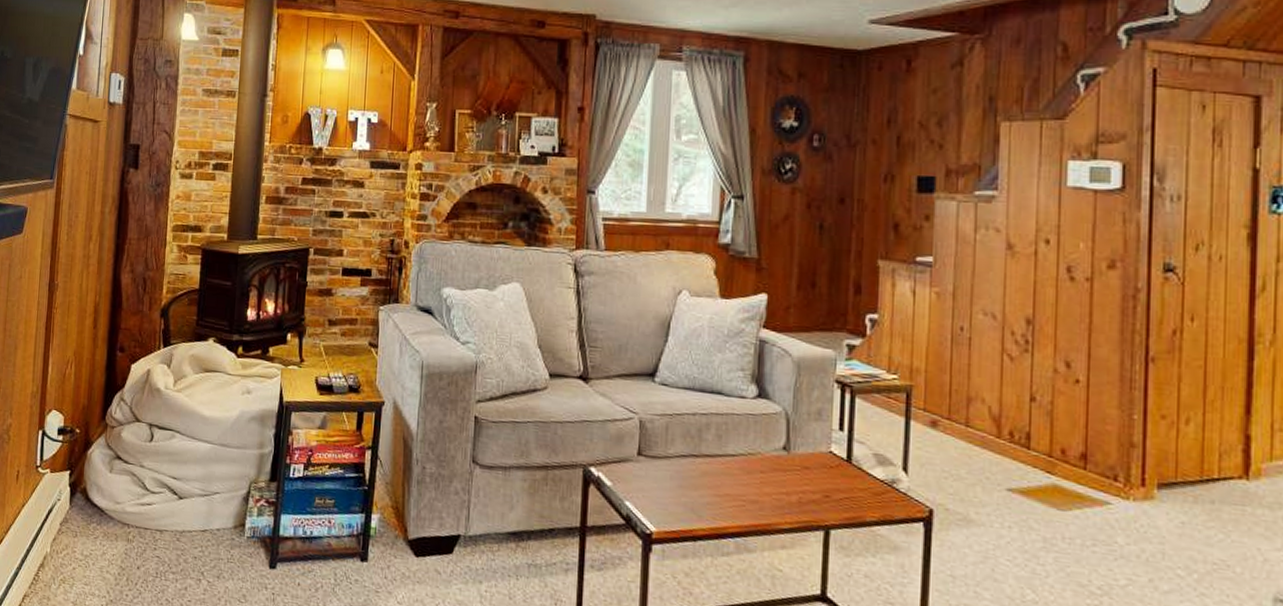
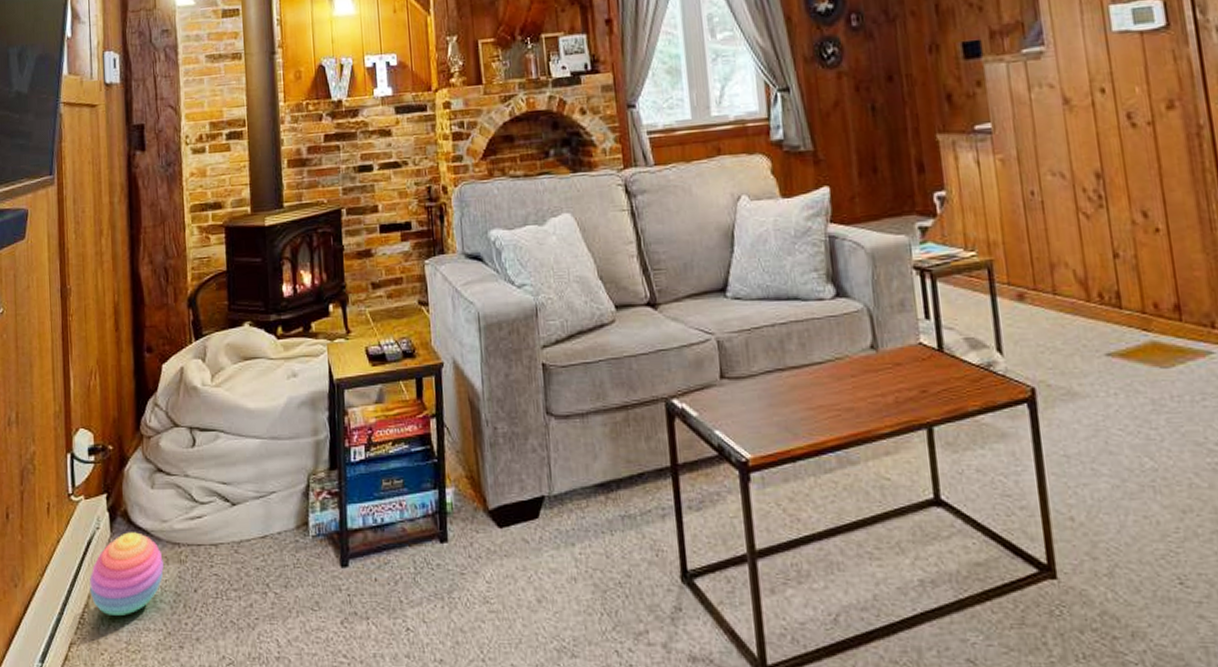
stacking toy: none [46,507,113,580] -> present [89,532,164,616]

